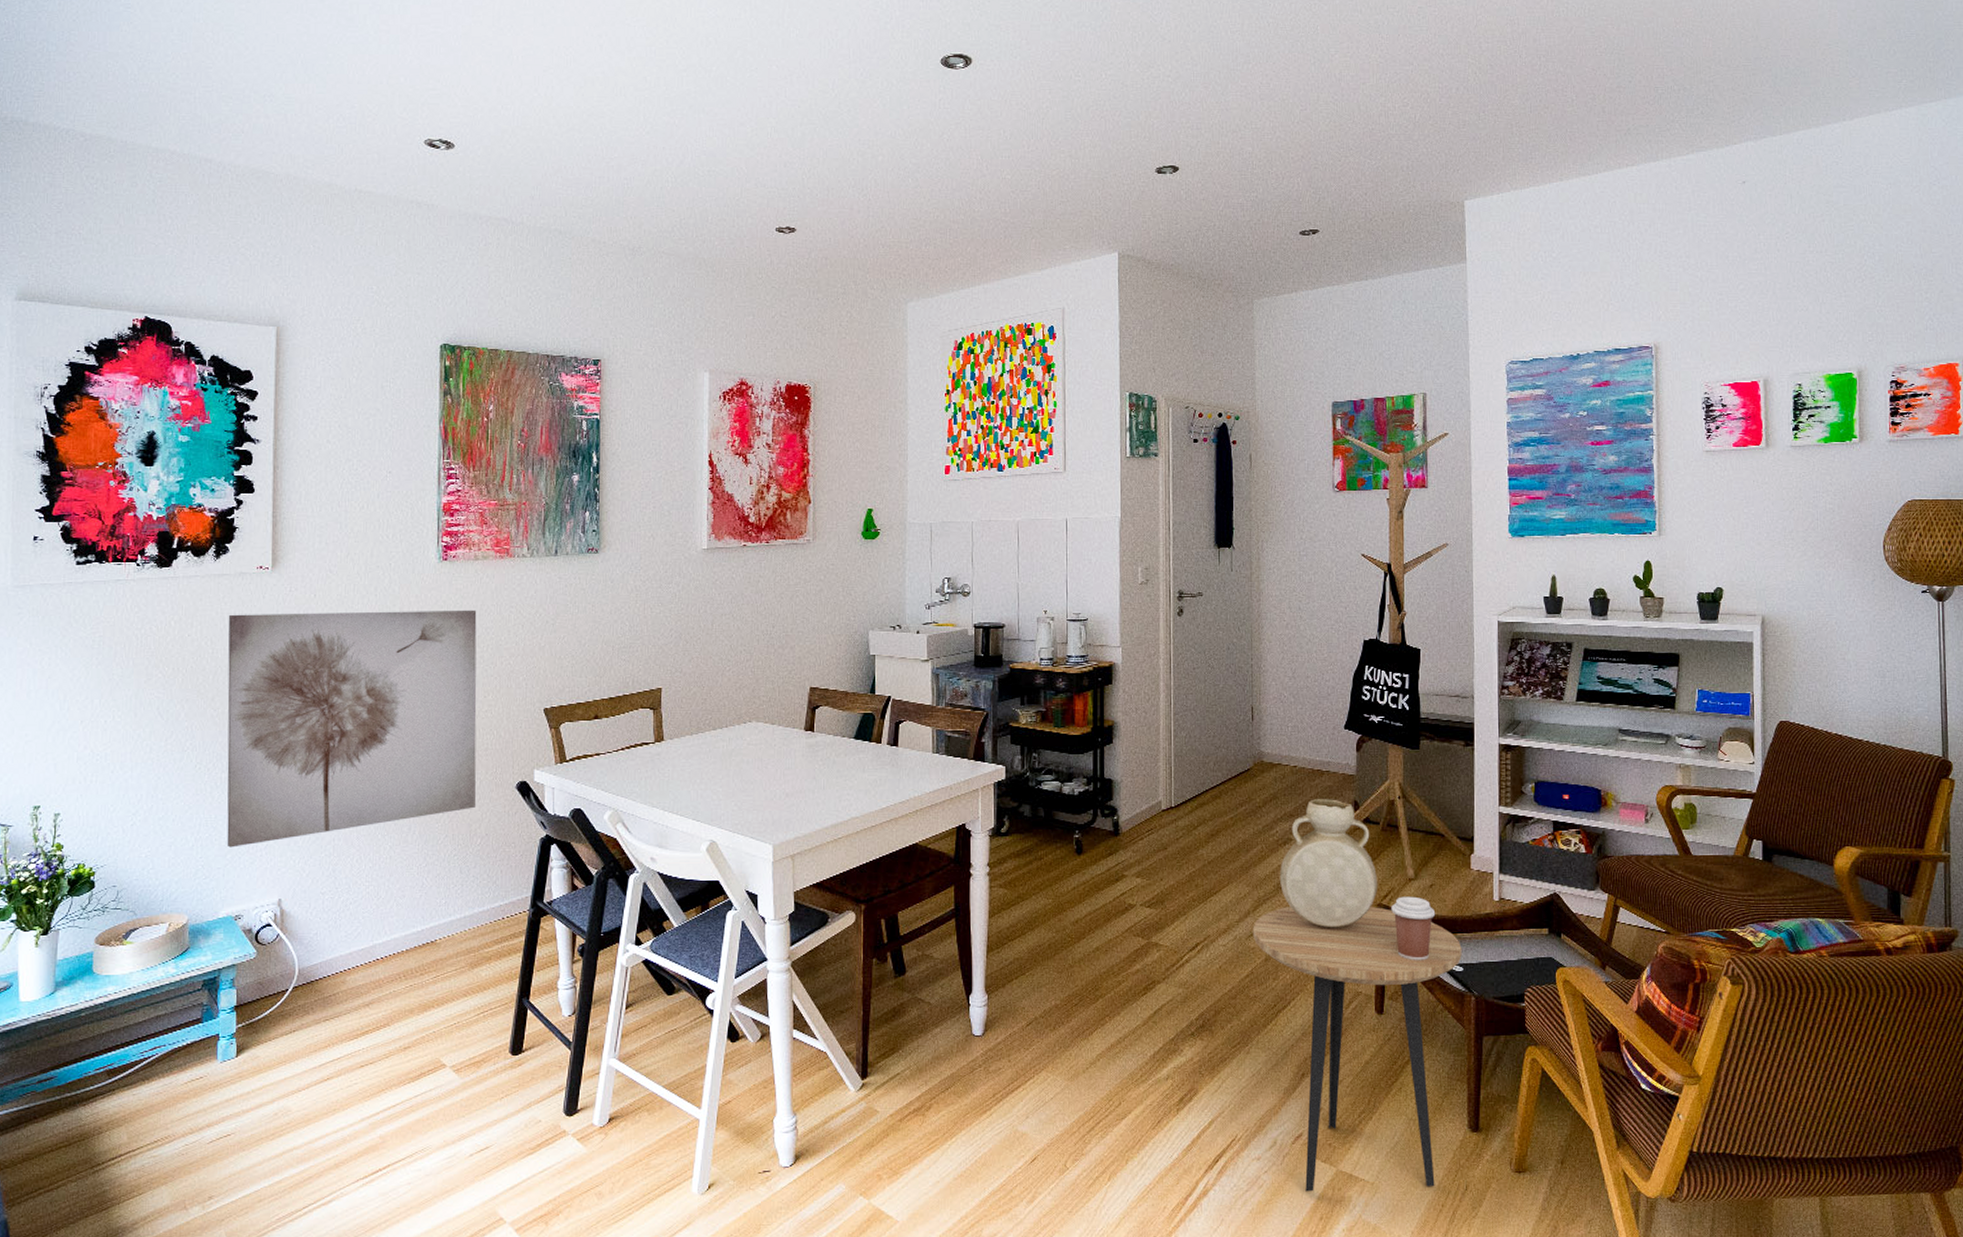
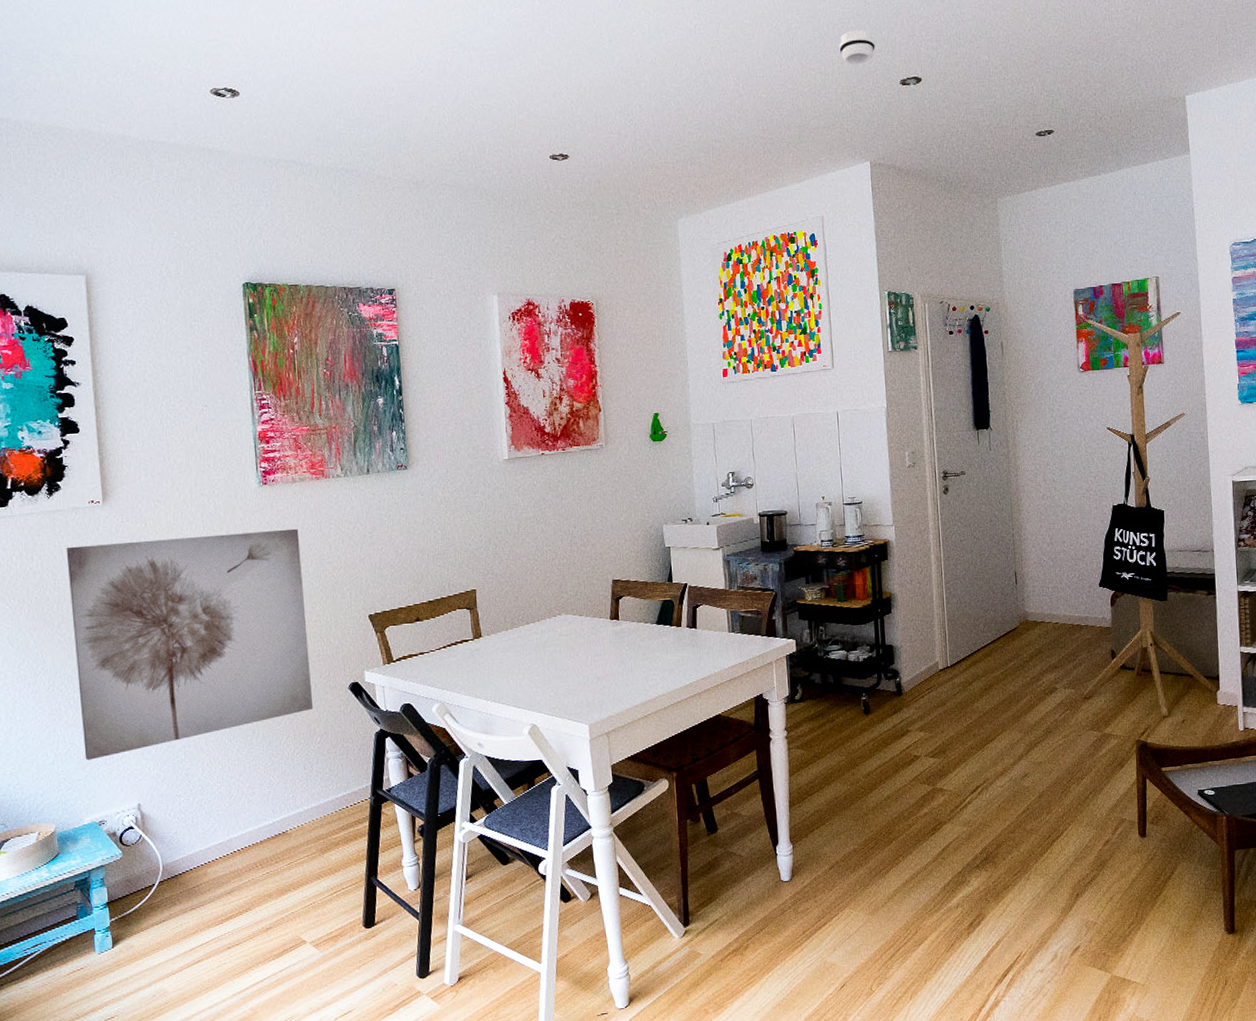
smoke detector: none [1092,113,1131,150] -> present [839,30,875,65]
side table: present [1253,906,1462,1192] -> none [1026,742,1213,996]
vase: present [1280,799,1378,928] -> none [1048,650,1136,765]
coffee cup: present [1391,896,1436,961] -> none [1148,731,1188,789]

